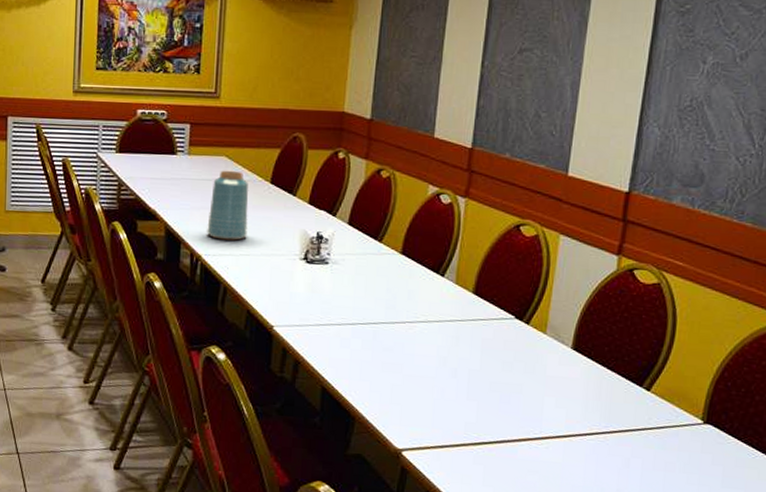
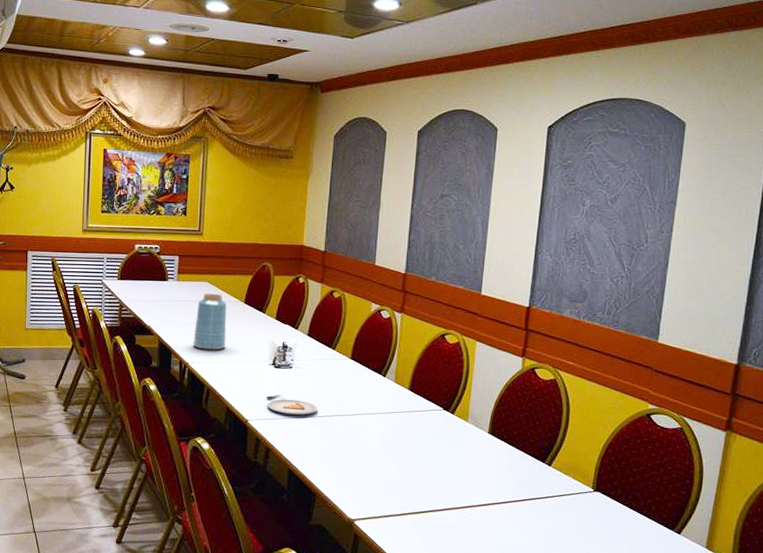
dinner plate: none [296,295,359,322] -> present [266,394,318,415]

